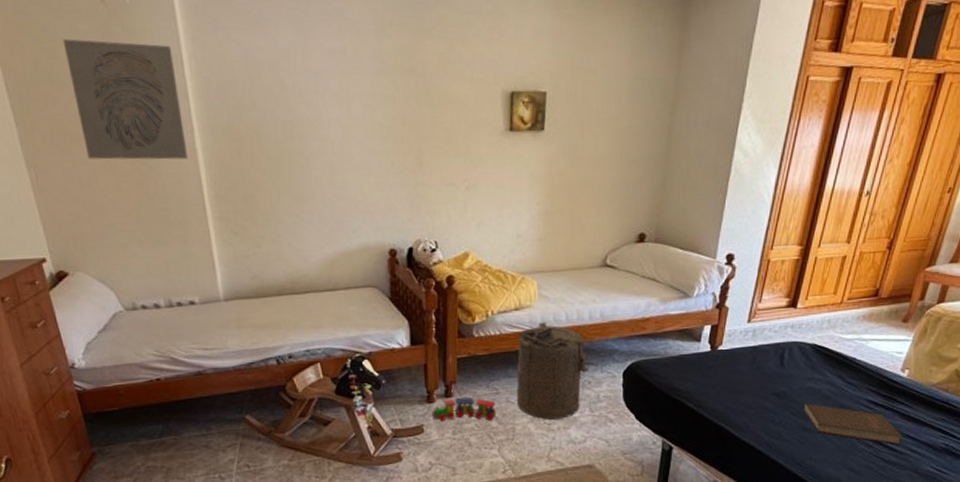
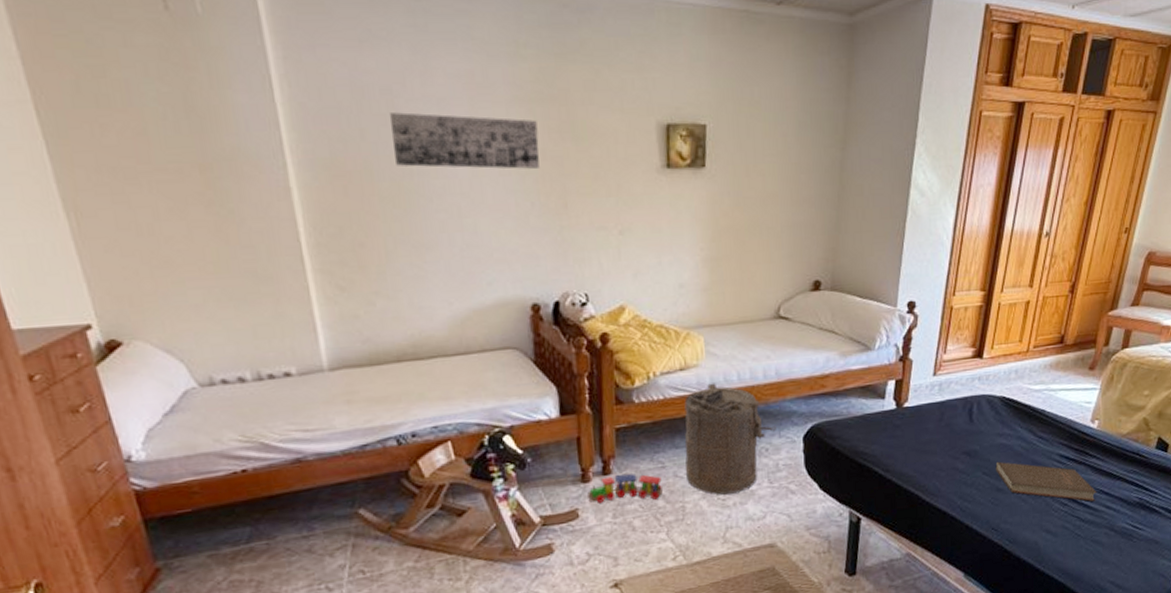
wall art: present [62,39,189,160] -> none [113,54,281,201]
wall art: none [276,84,400,133] -> present [390,112,540,169]

